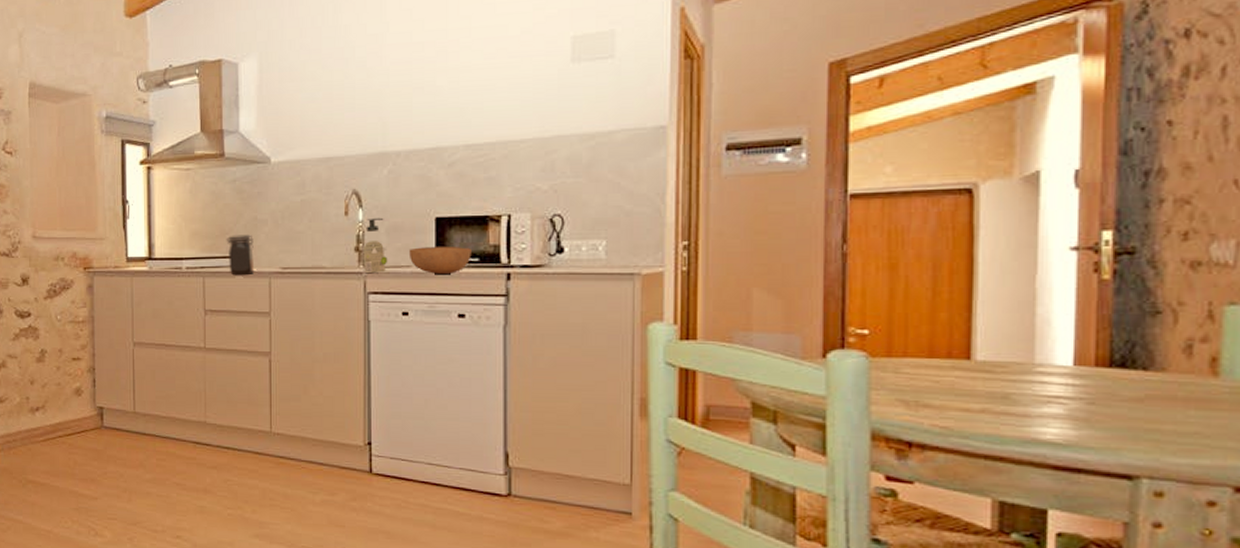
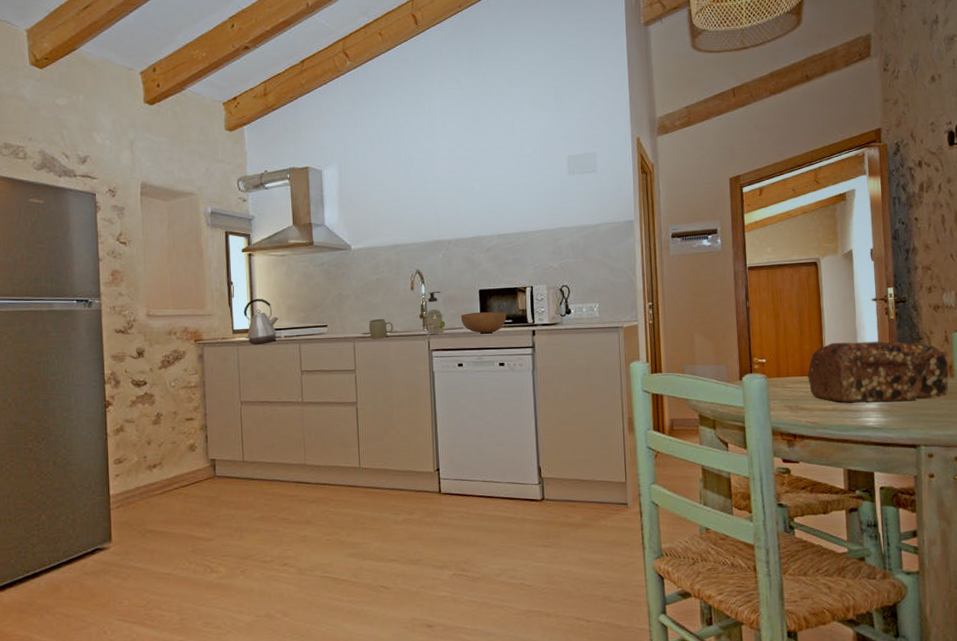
kettle: none [139,220,180,277] -> present [243,298,278,346]
jar: present [226,234,254,277] -> none [317,307,341,342]
mug: none [288,250,320,277] -> present [368,318,393,340]
bread loaf: none [940,312,1210,407] -> present [807,341,949,403]

